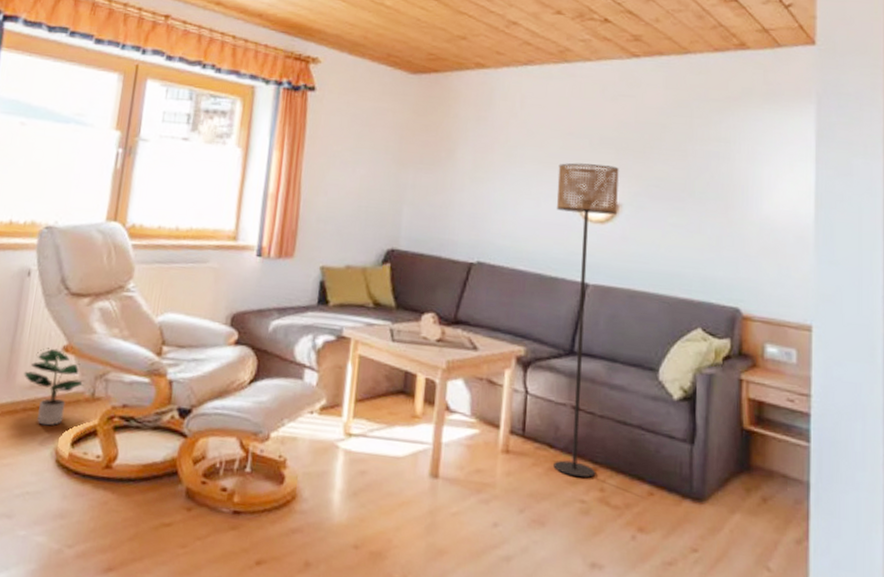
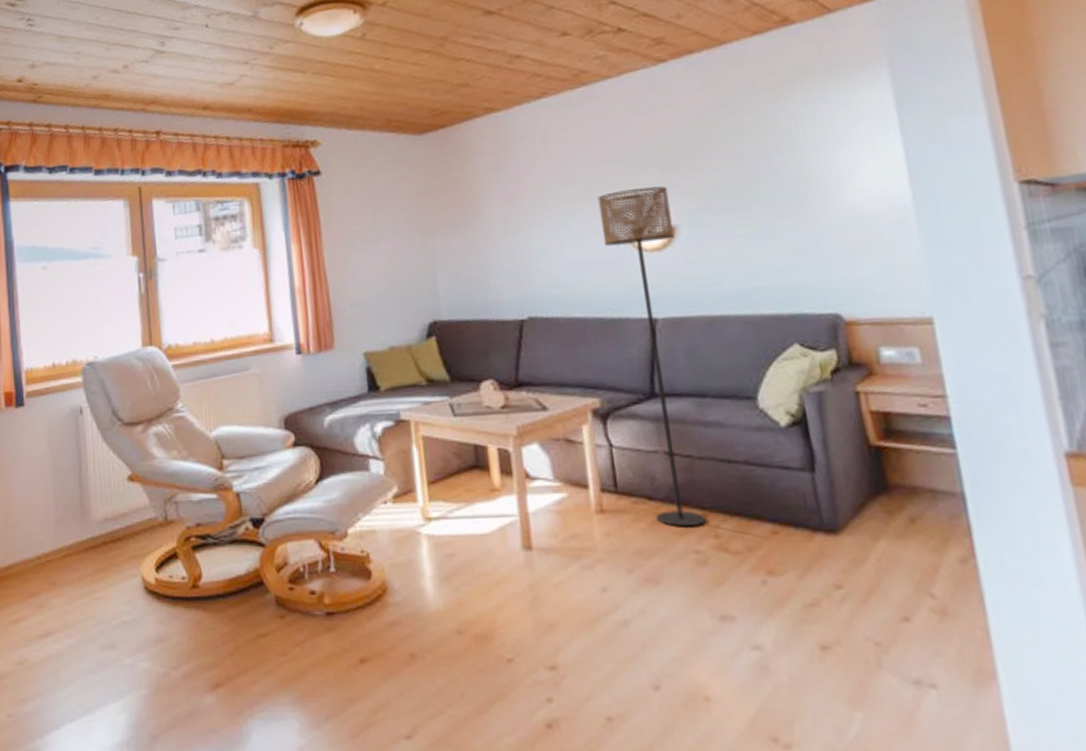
potted plant: present [23,348,84,426] -> none [97,480,155,555]

